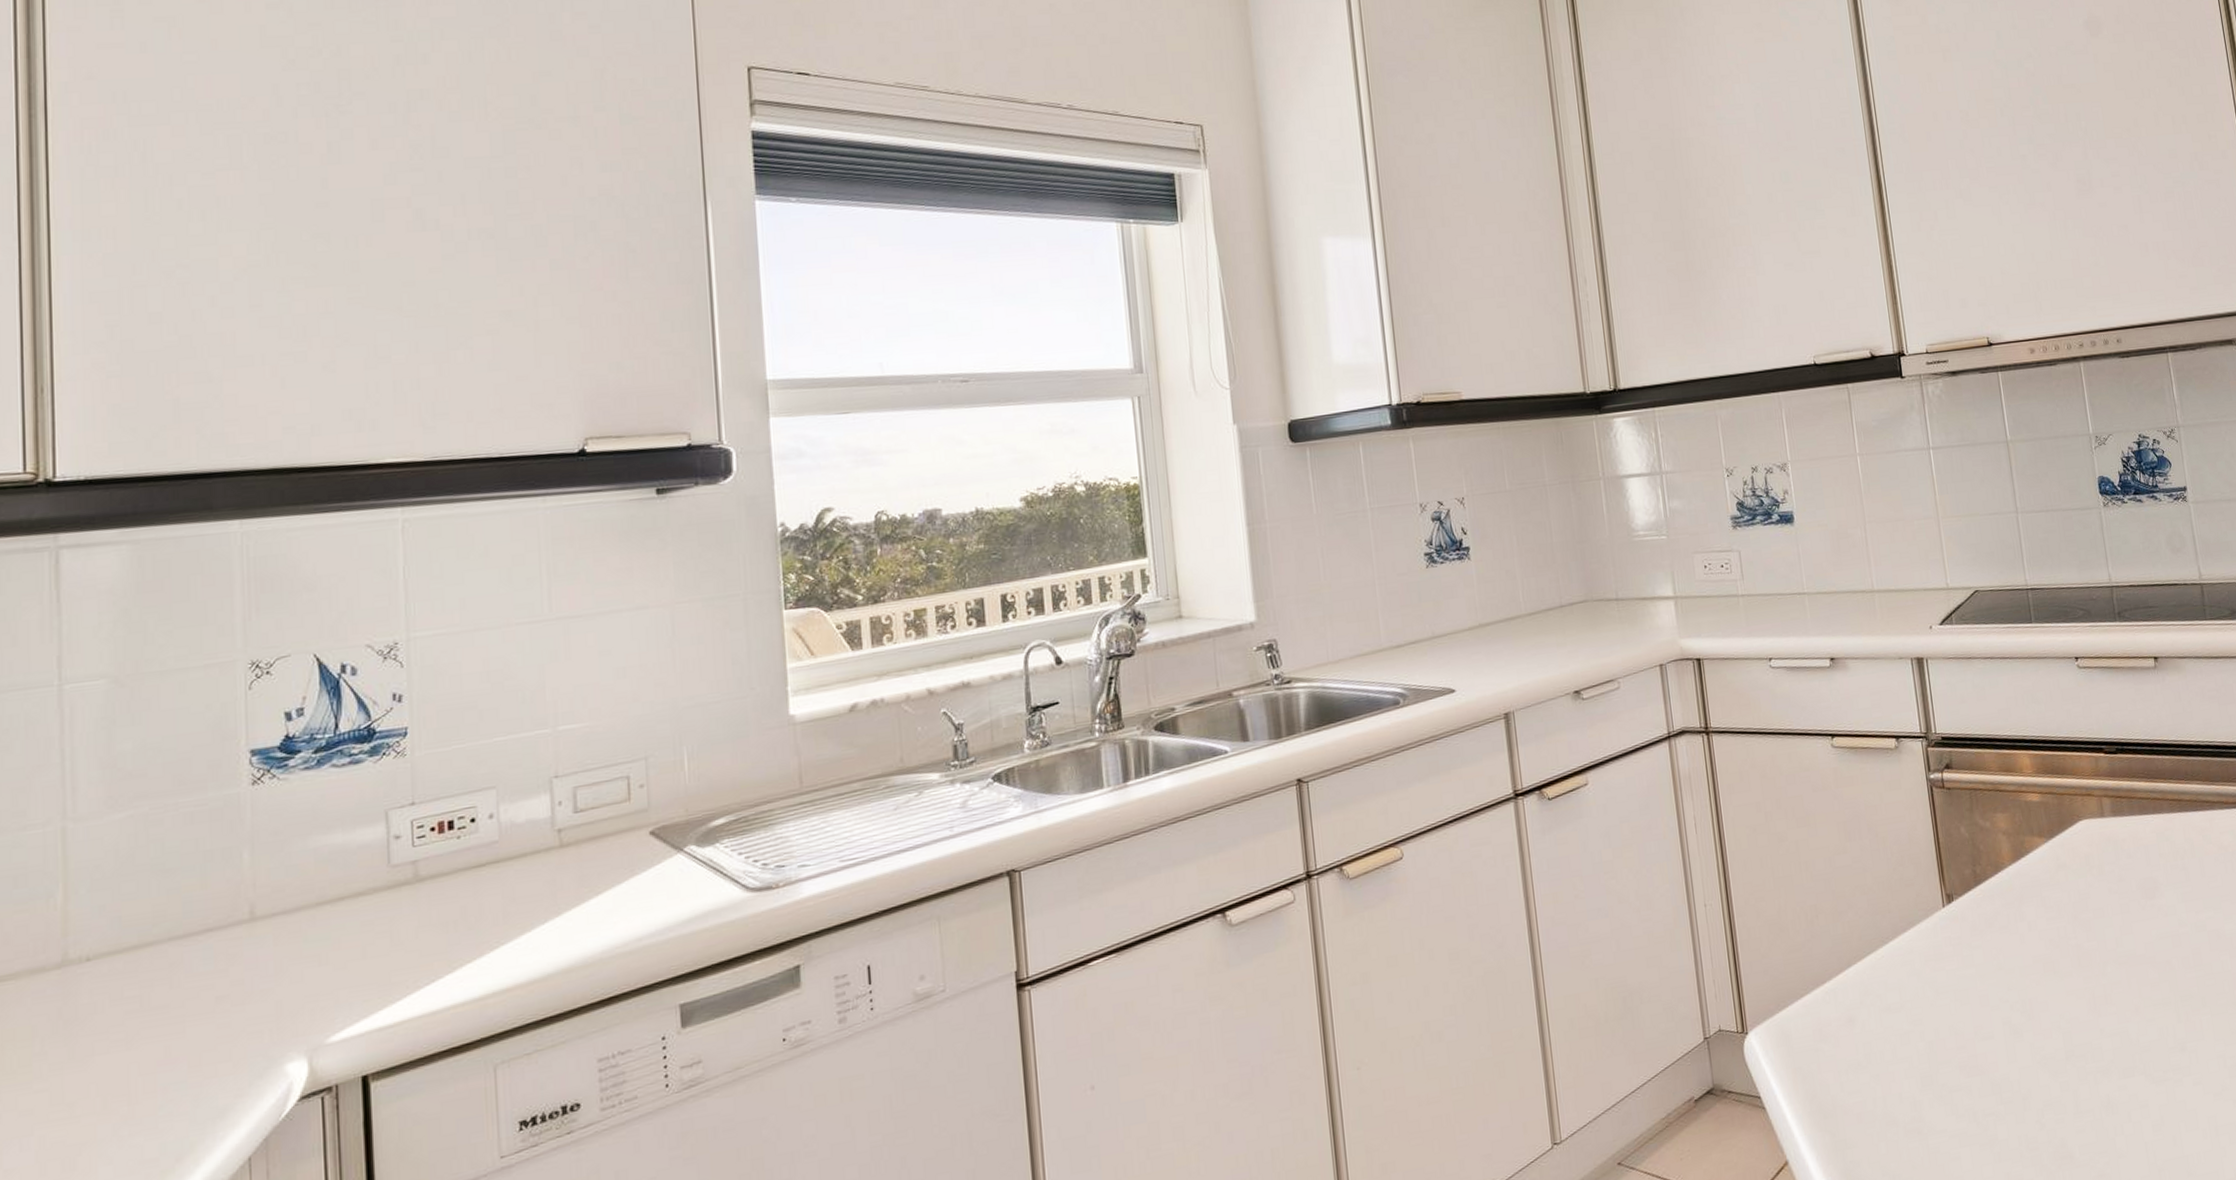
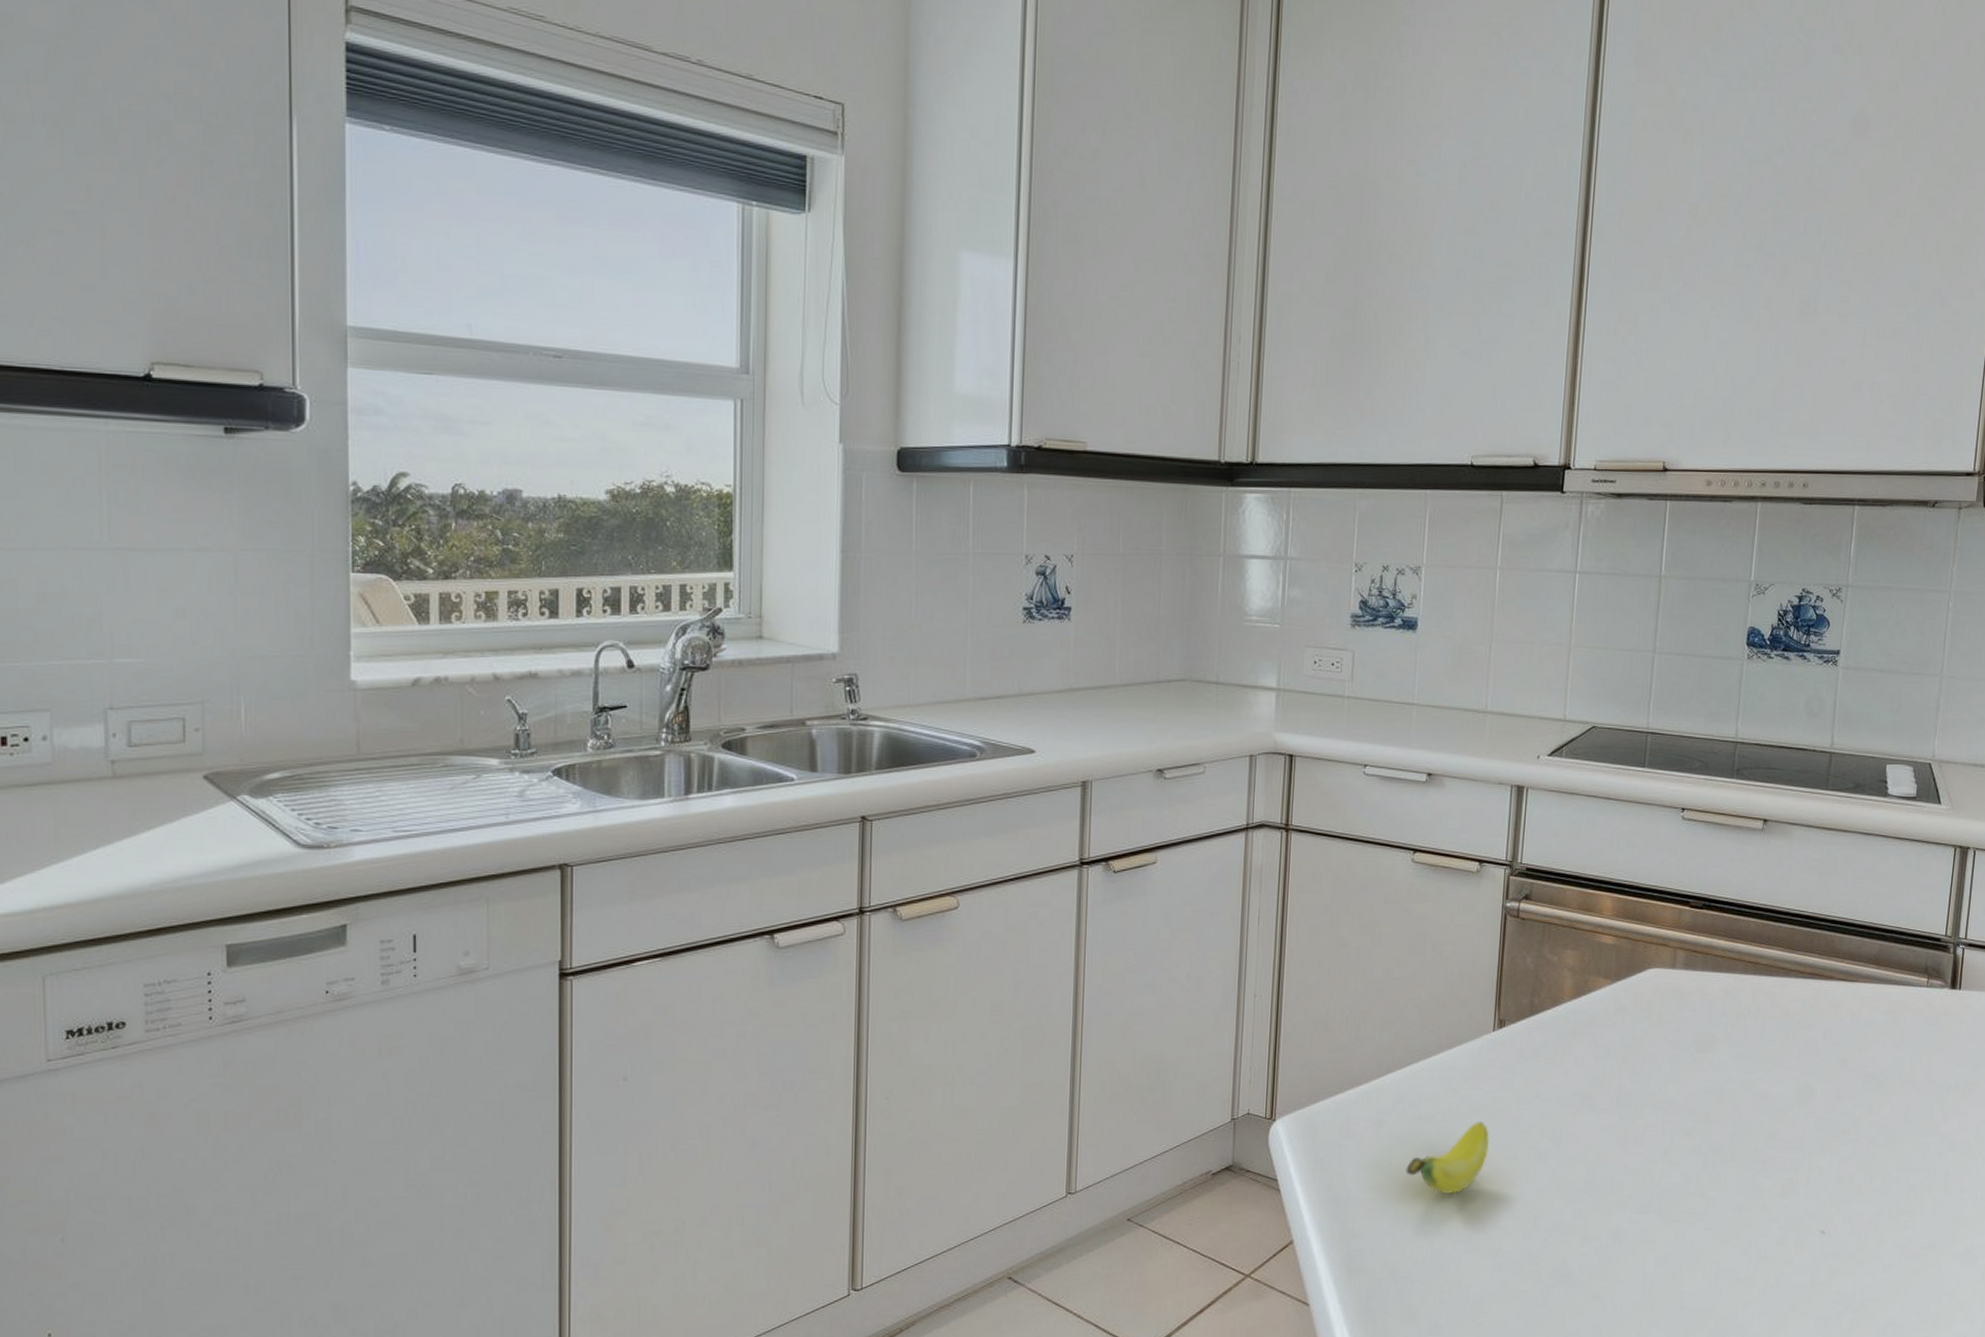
fruit: none [1886,1003,1964,1087] -> present [1406,1121,1490,1195]

